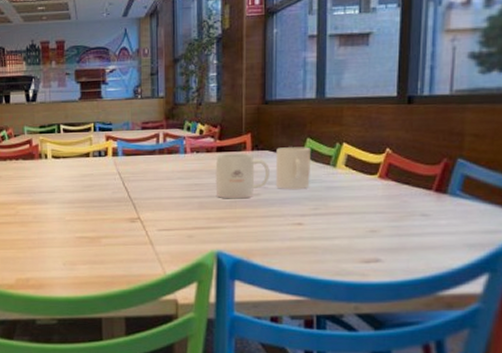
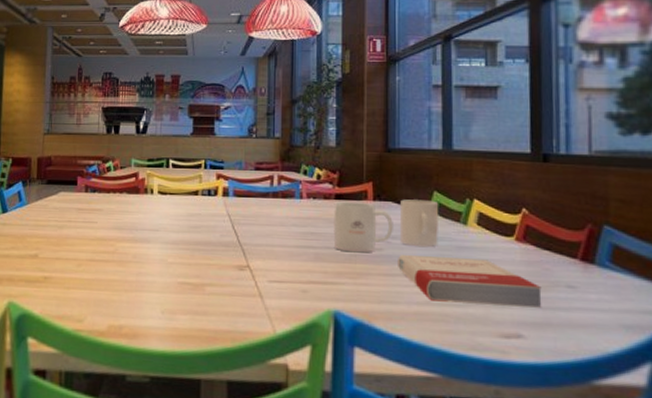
book: none [272,197,399,236] -> present [396,255,542,308]

